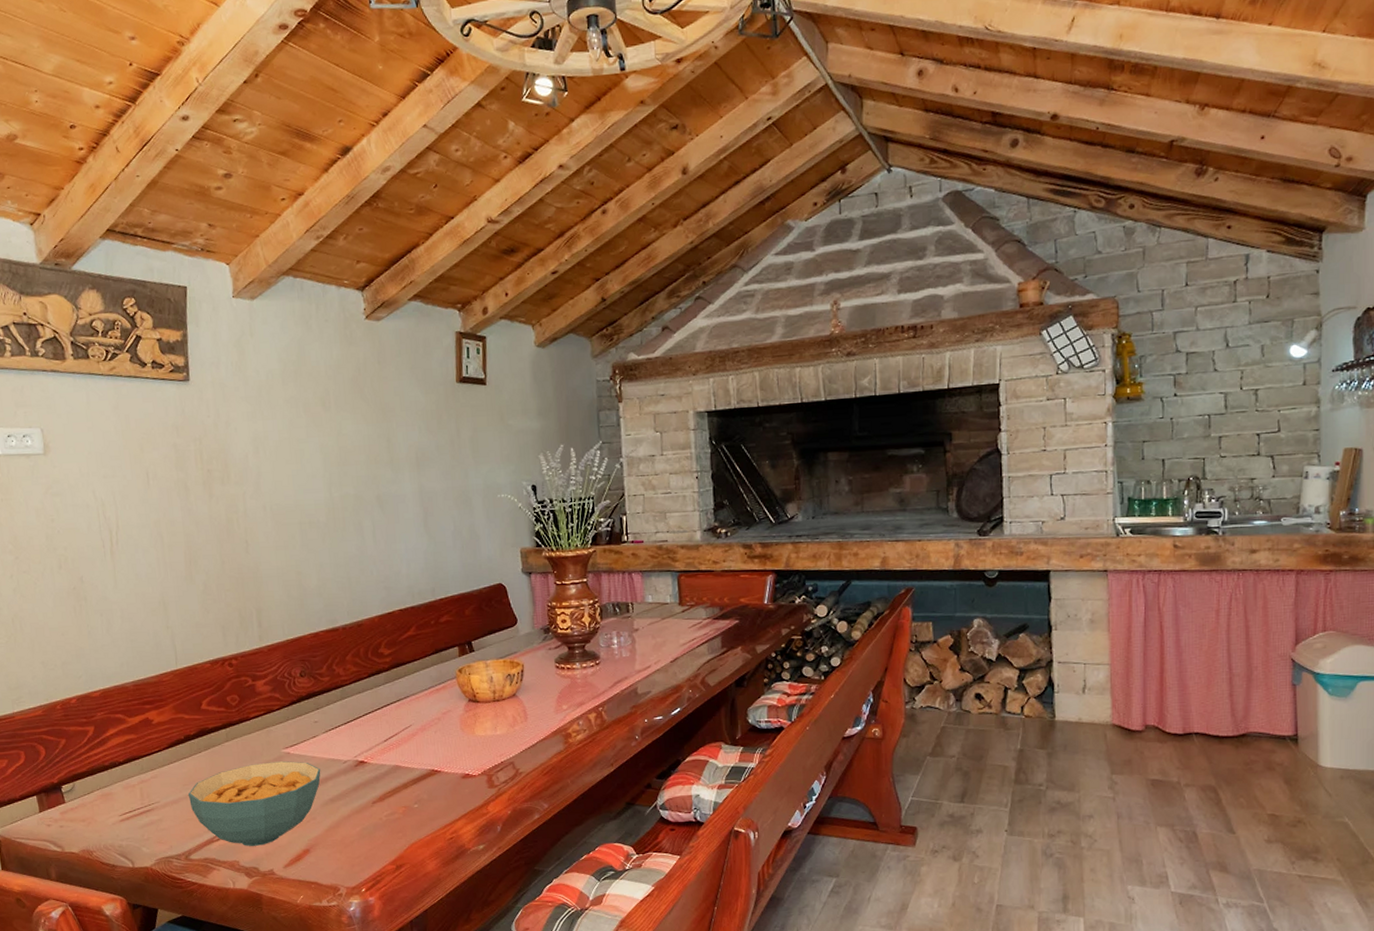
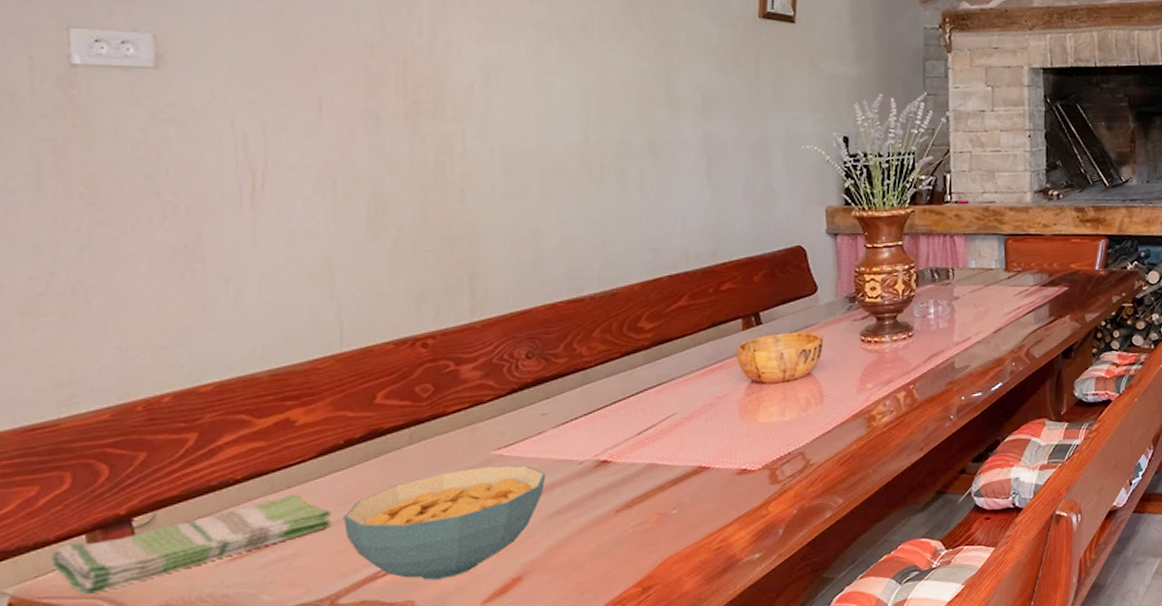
dish towel: none [18,775,181,839] -> present [50,494,331,596]

